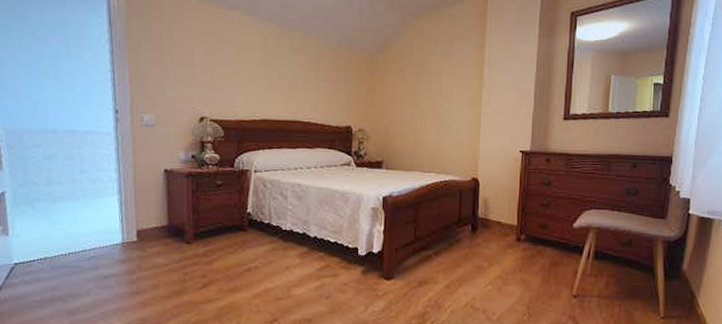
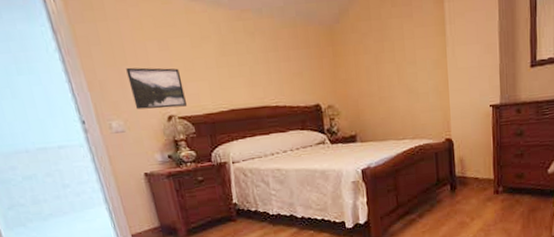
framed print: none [169,66,221,110] -> present [126,67,187,110]

